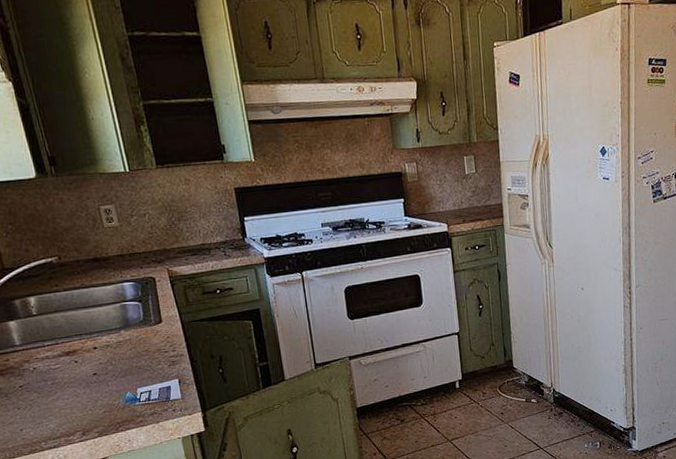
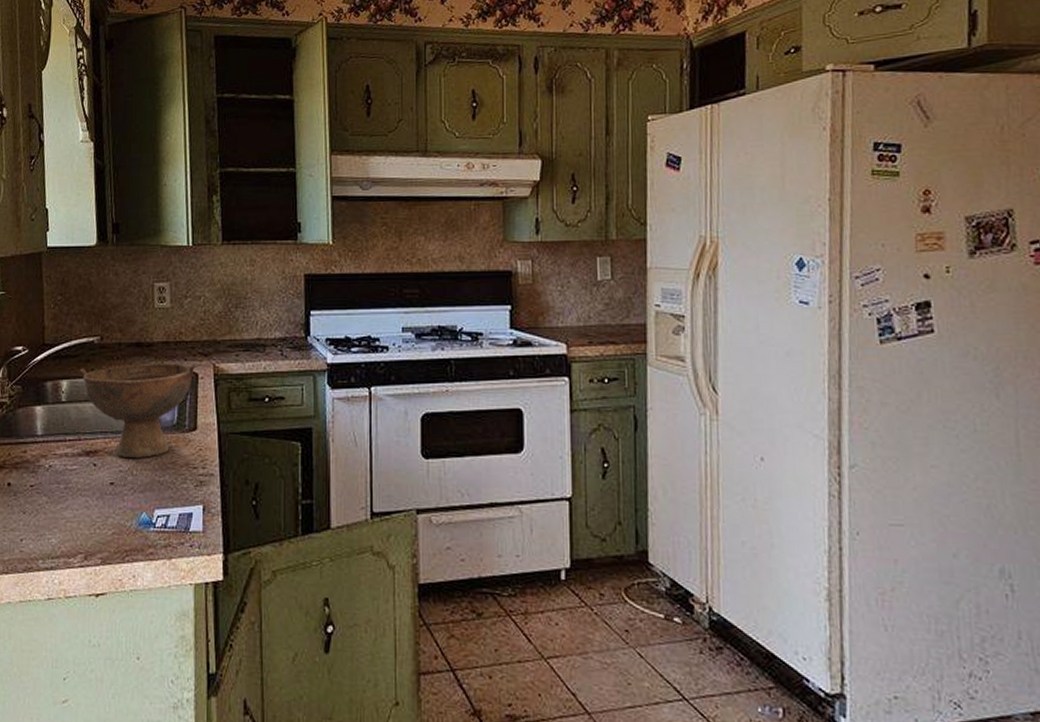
bowl: none [44,270,152,353] -> present [79,363,196,458]

